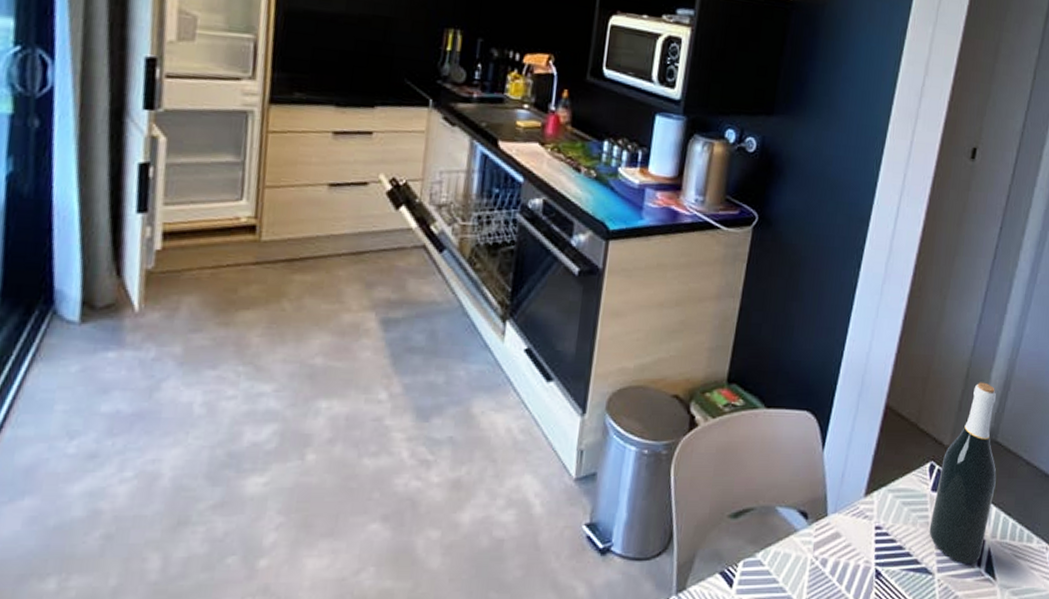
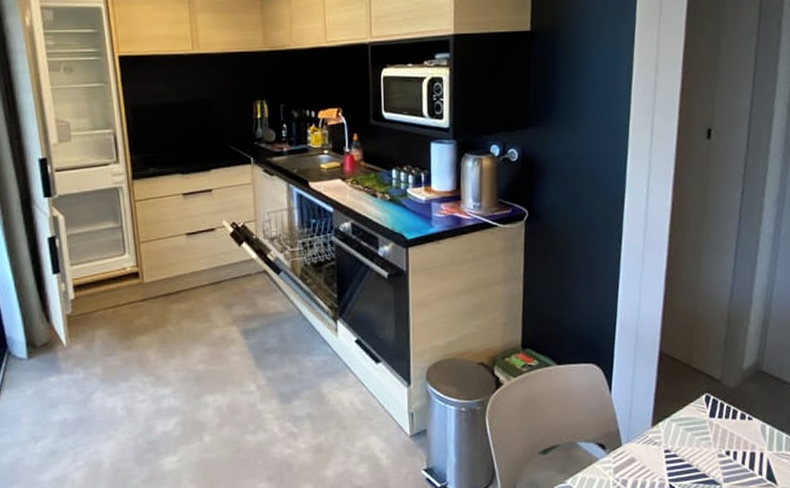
wine bottle: present [929,382,997,563] -> none [712,323,767,474]

